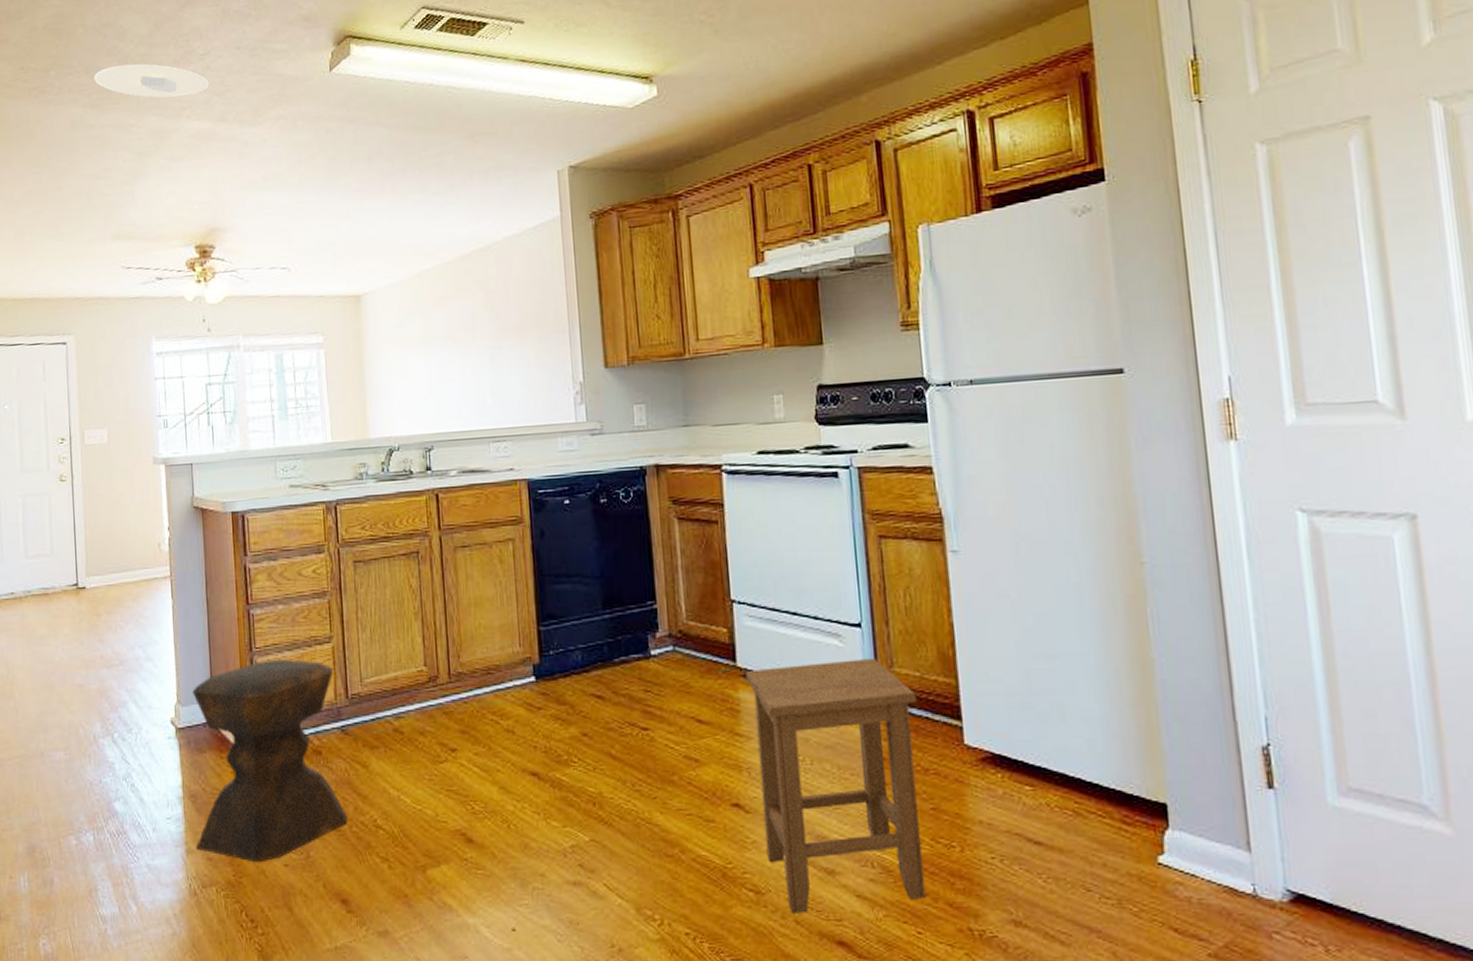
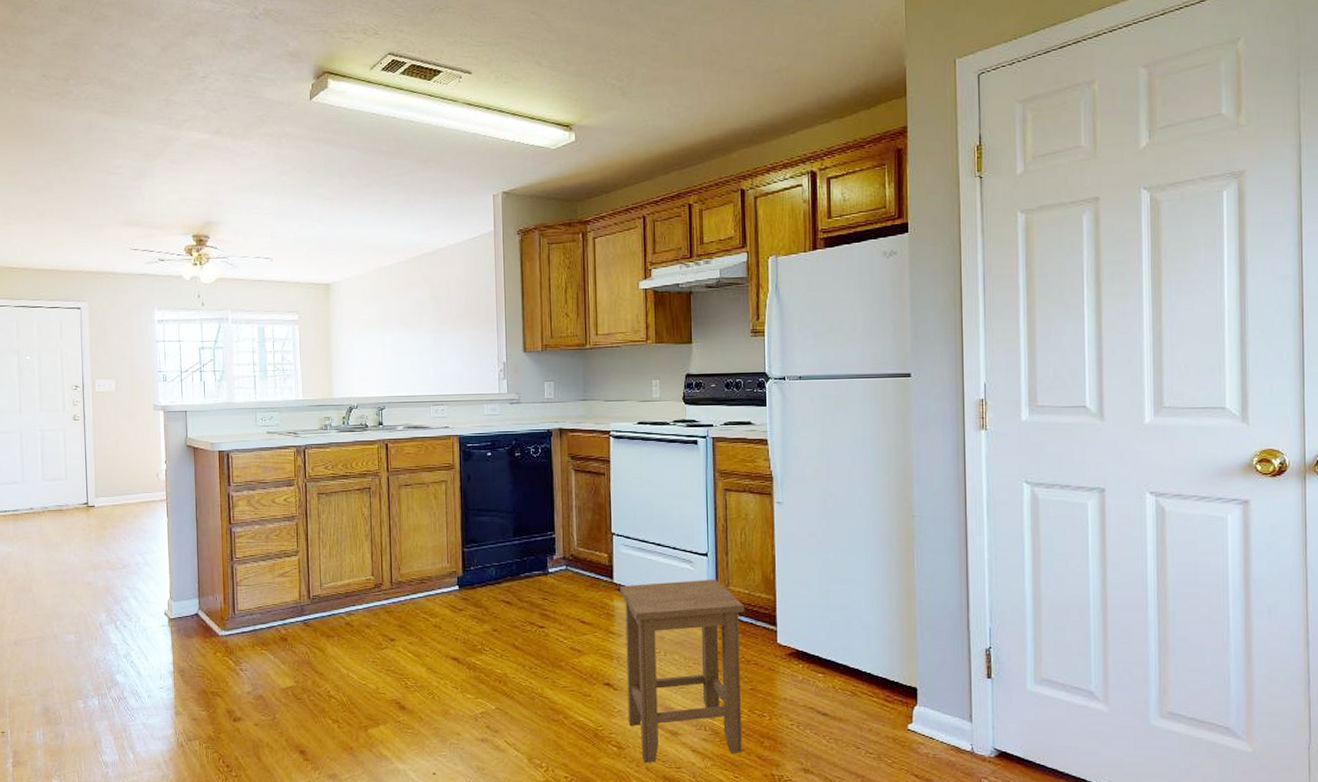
recessed light: present [94,63,209,99] -> none [108,80,207,112]
stool: present [192,659,347,863] -> none [183,567,306,722]

